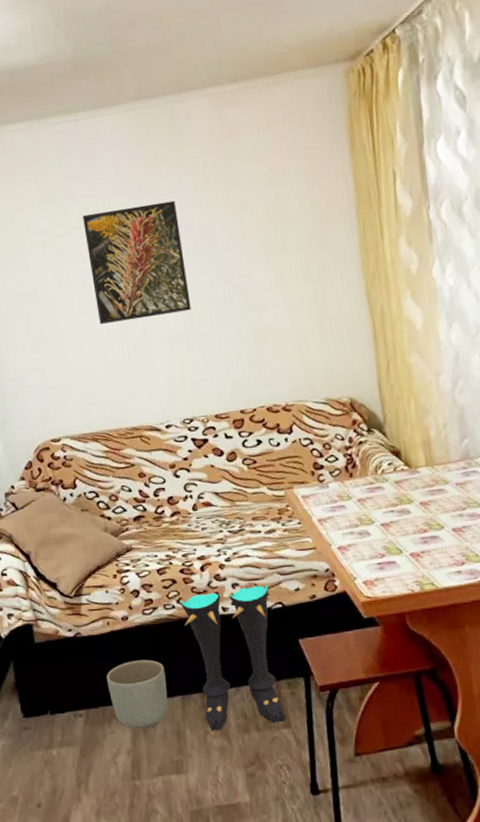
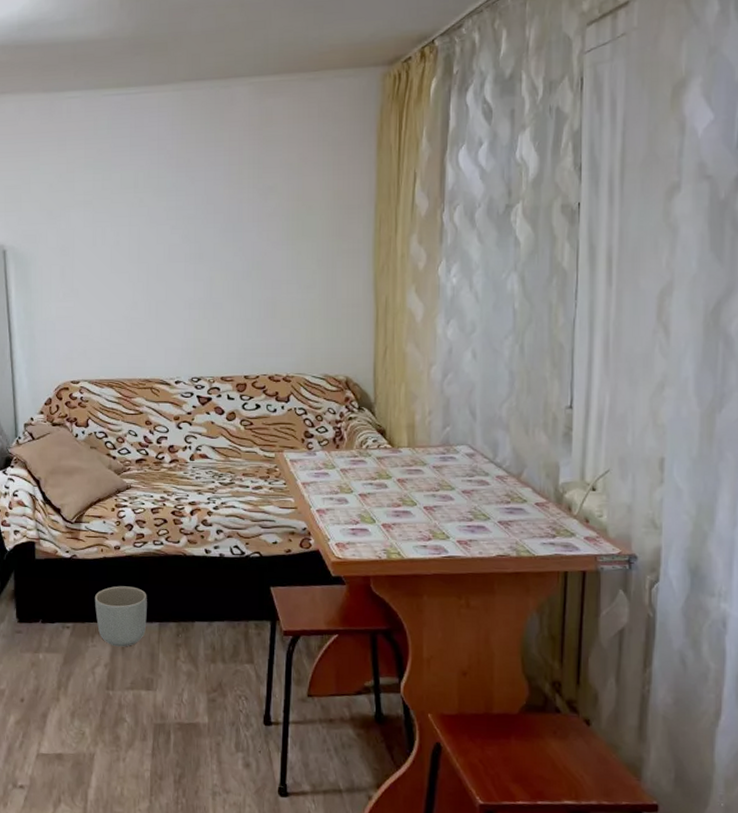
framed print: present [83,200,192,325] -> none [123,177,212,284]
boots: present [180,585,286,731] -> none [169,534,250,658]

